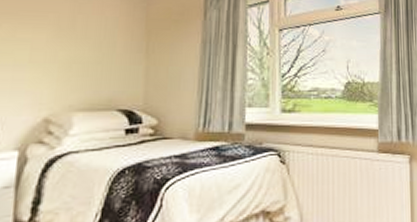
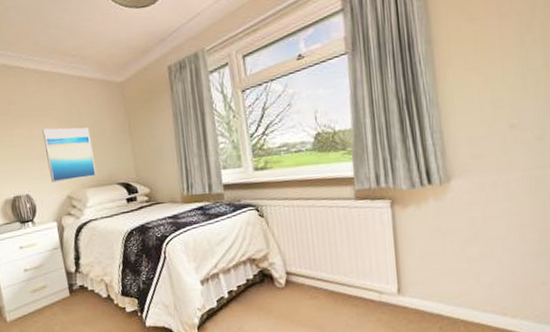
wall art: none [25,33,95,100] -> present [42,127,96,183]

